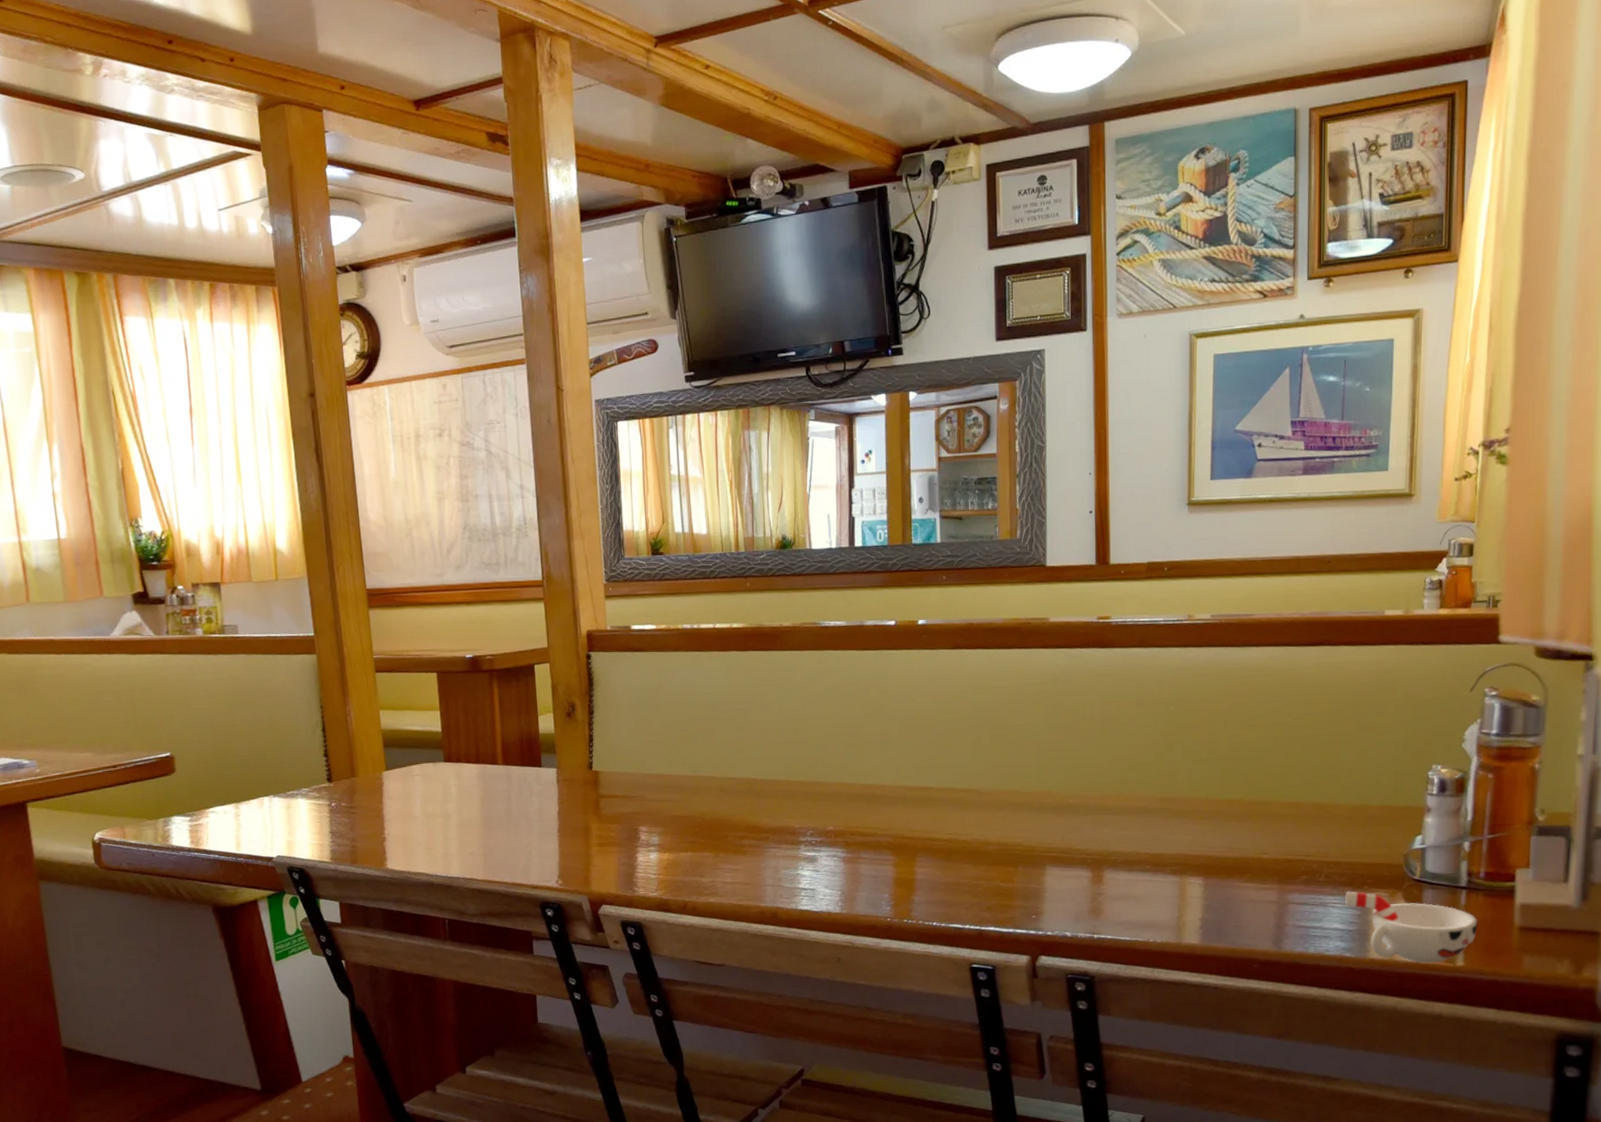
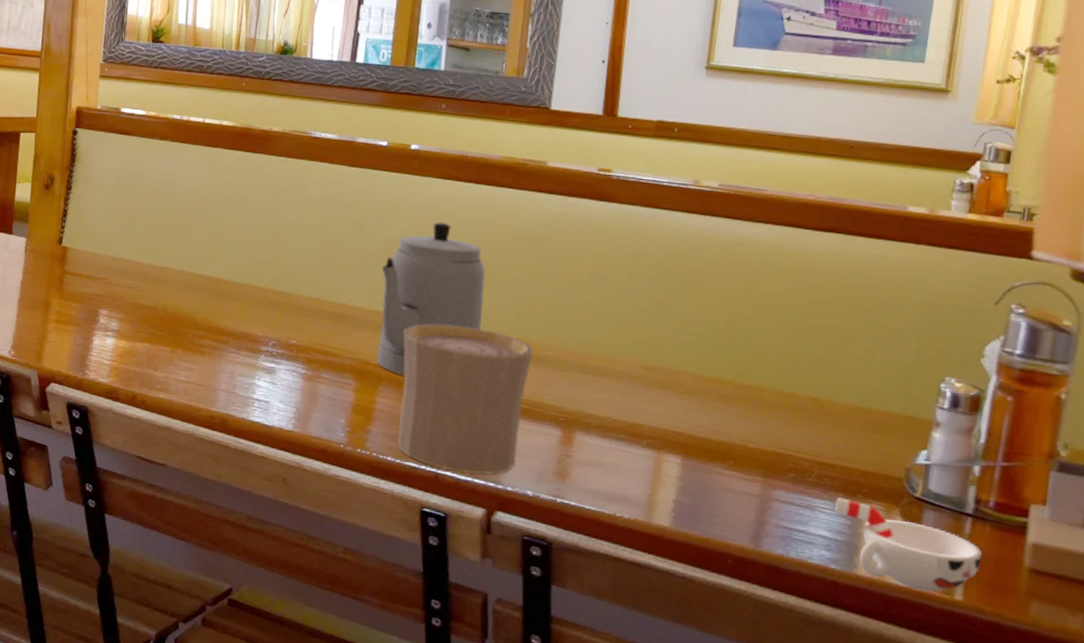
teapot: none [904,691,1006,844] -> present [376,222,486,376]
cup: none [934,787,1057,926] -> present [397,324,534,475]

